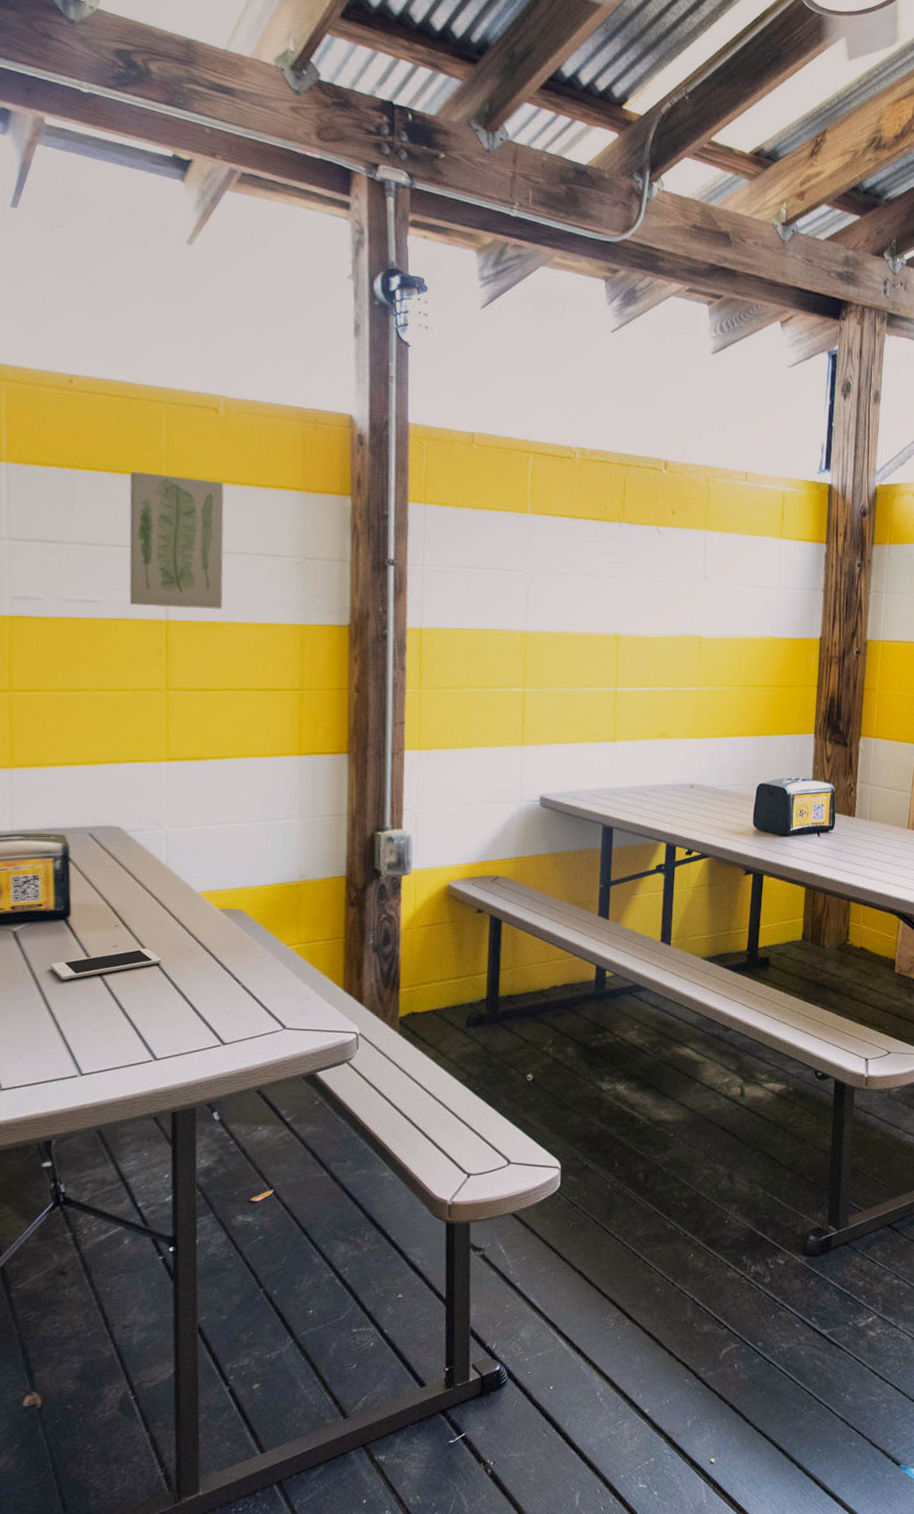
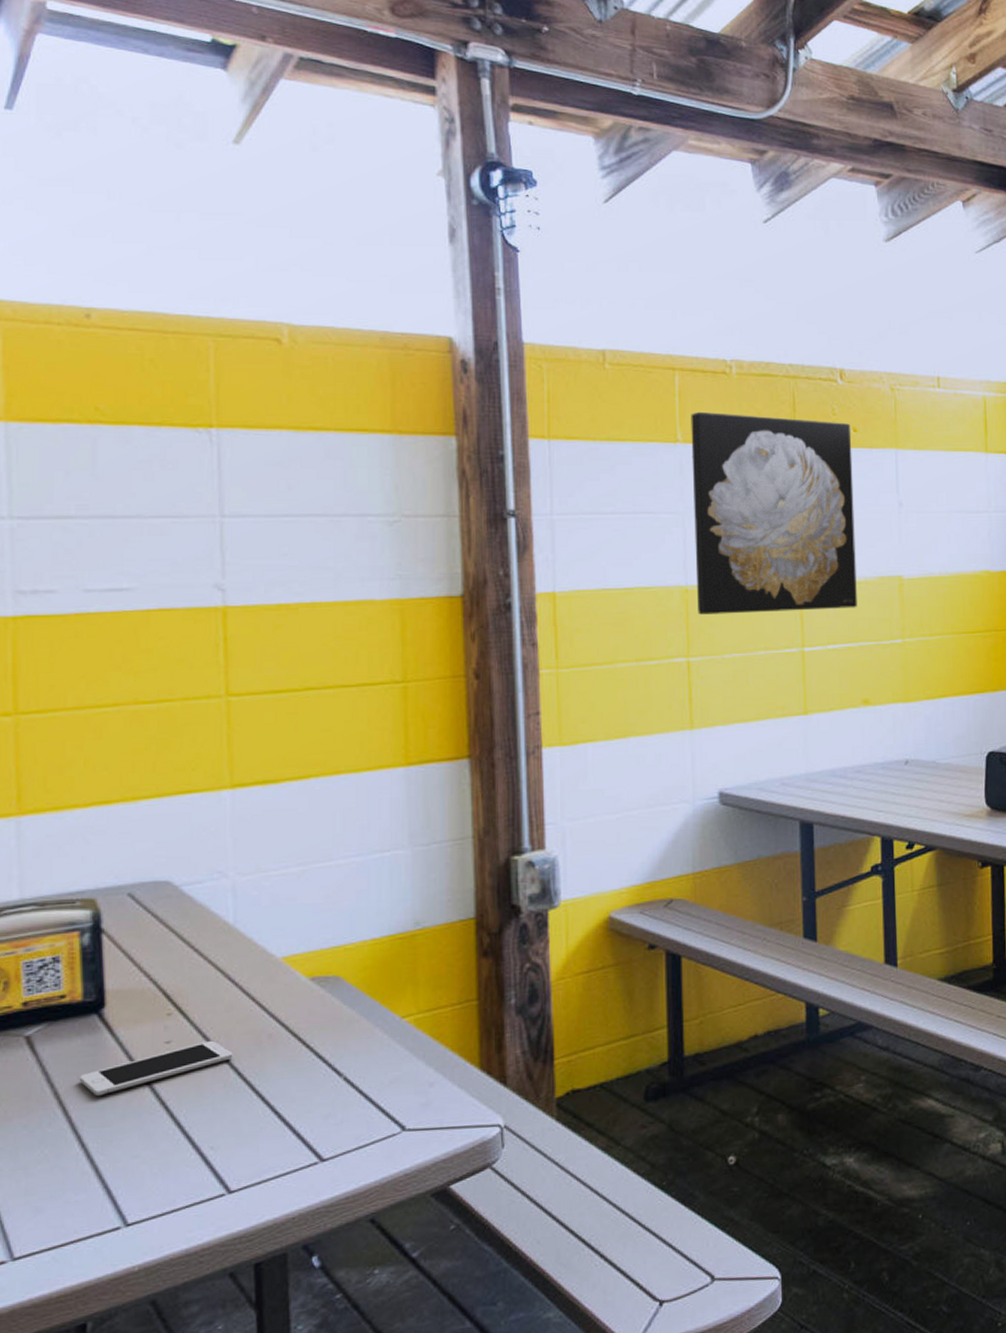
wall art: present [129,471,225,609] -> none [169,422,297,591]
wall art: none [534,488,670,659] -> present [691,411,857,615]

